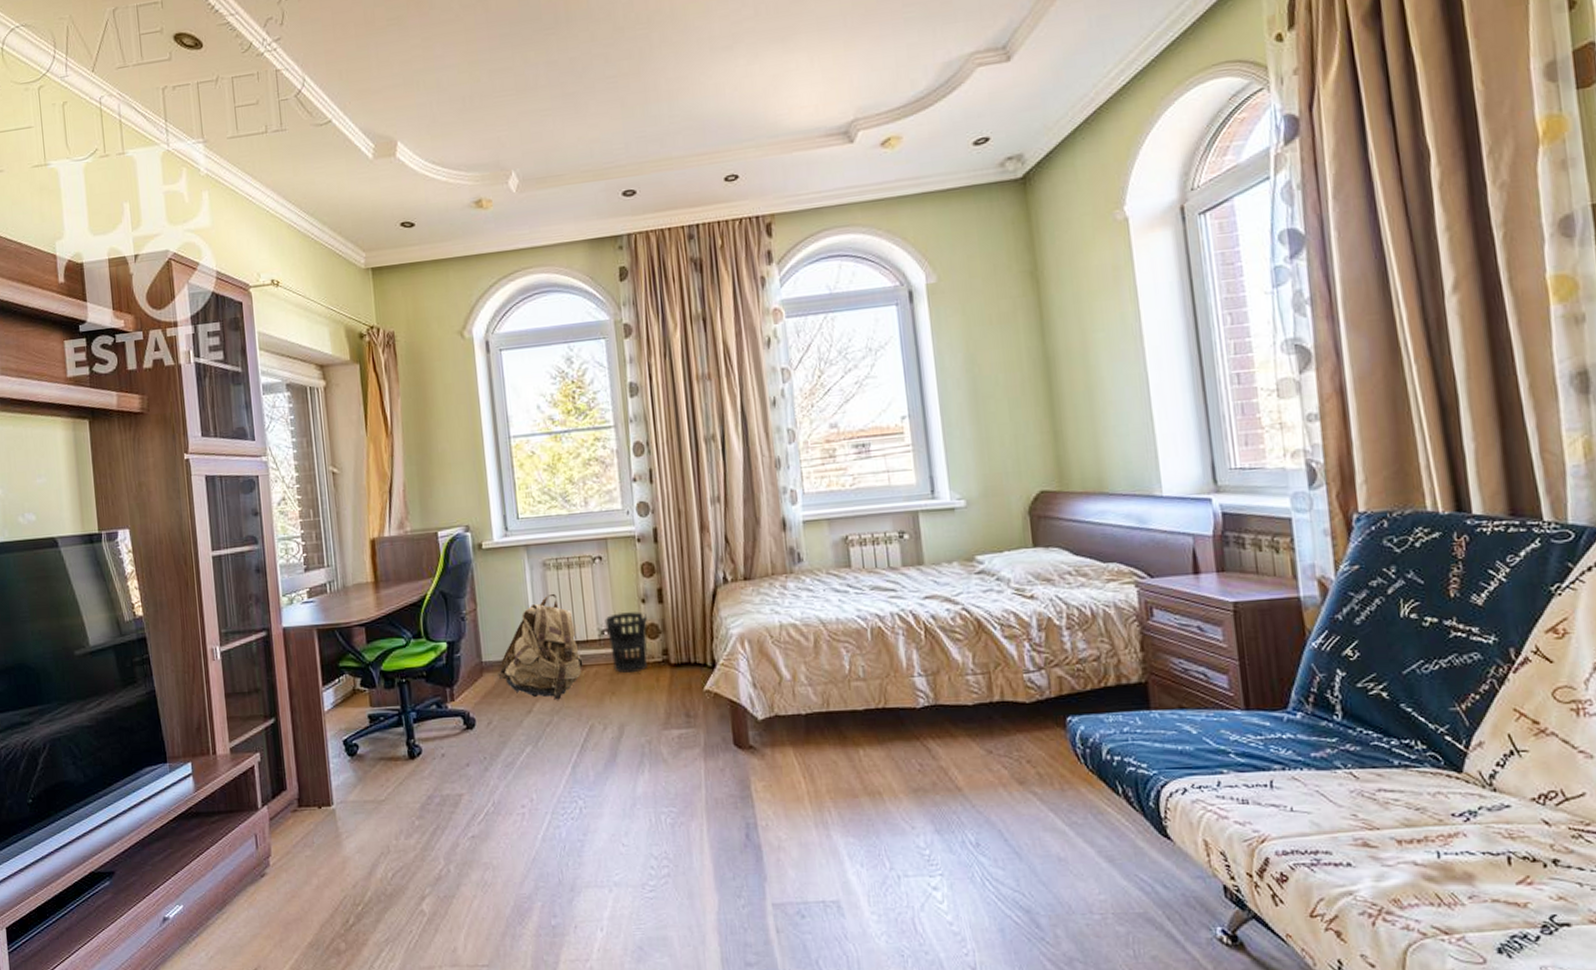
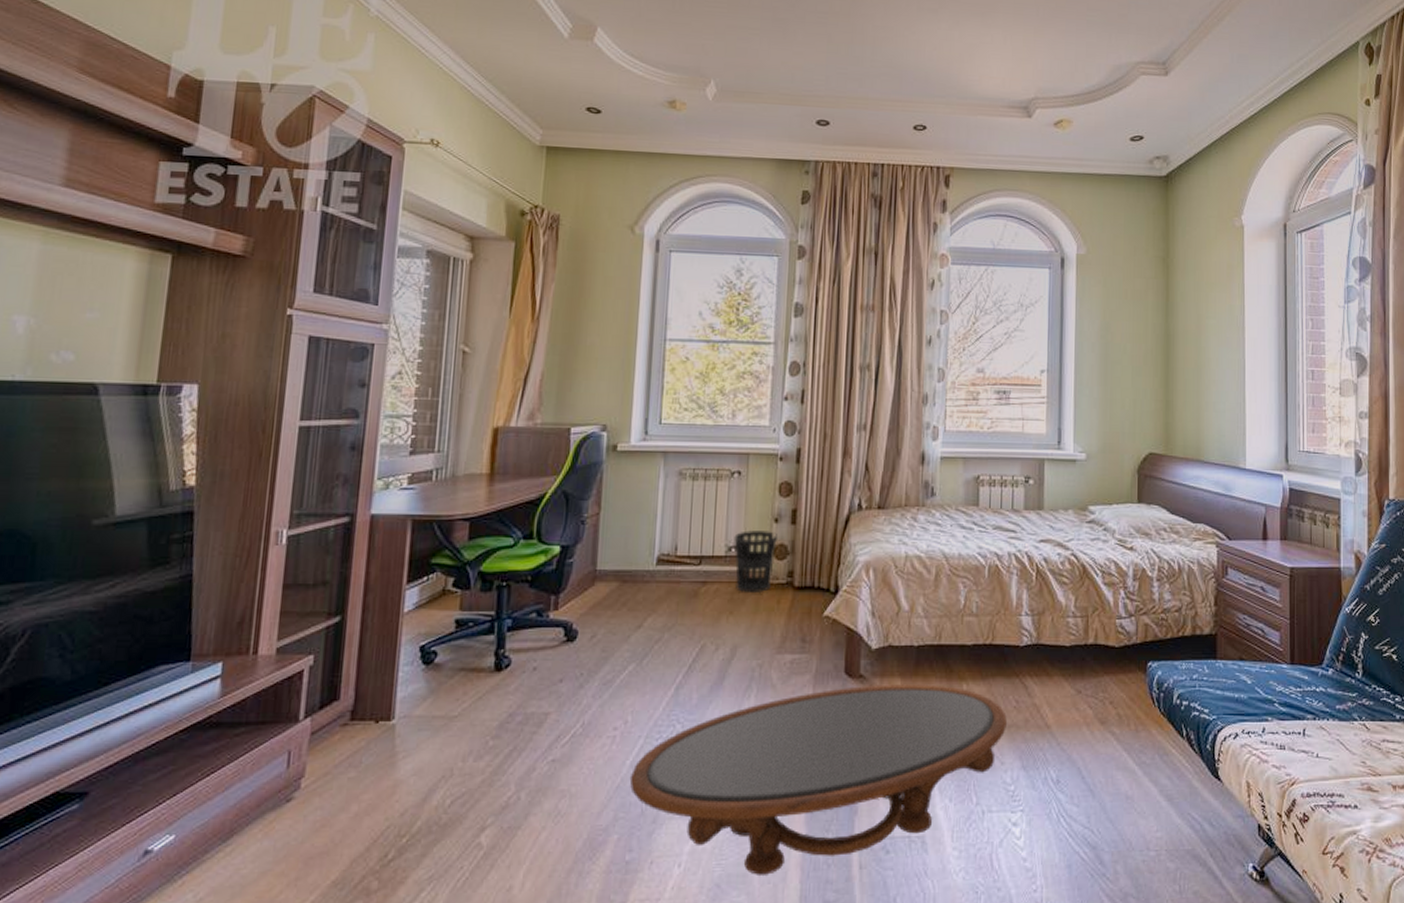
backpack: present [498,593,583,700] -> none [611,504,705,616]
coffee table: none [543,752,914,939] -> present [629,684,1008,875]

